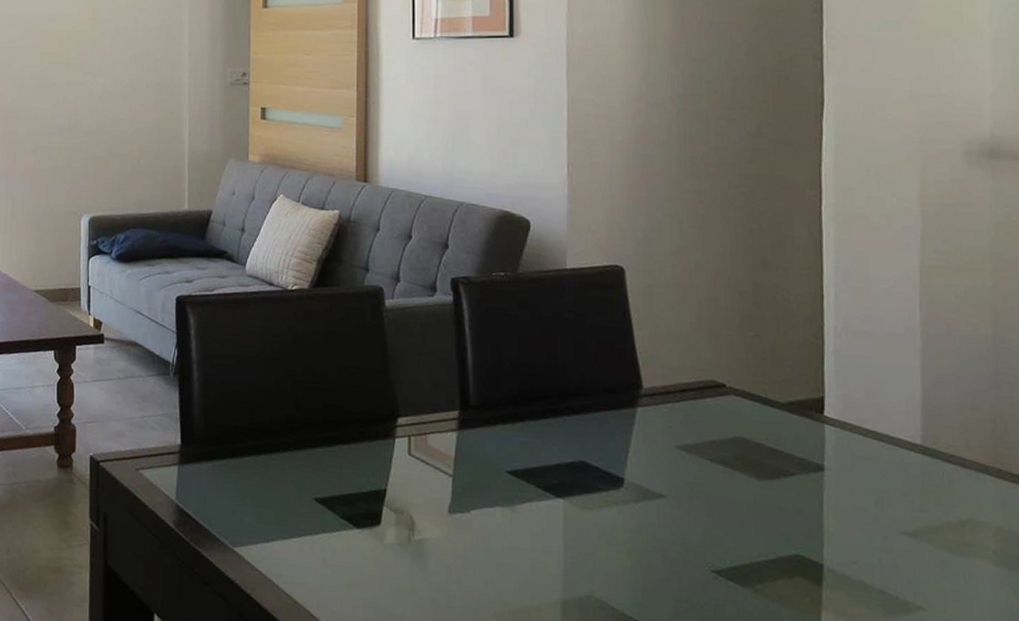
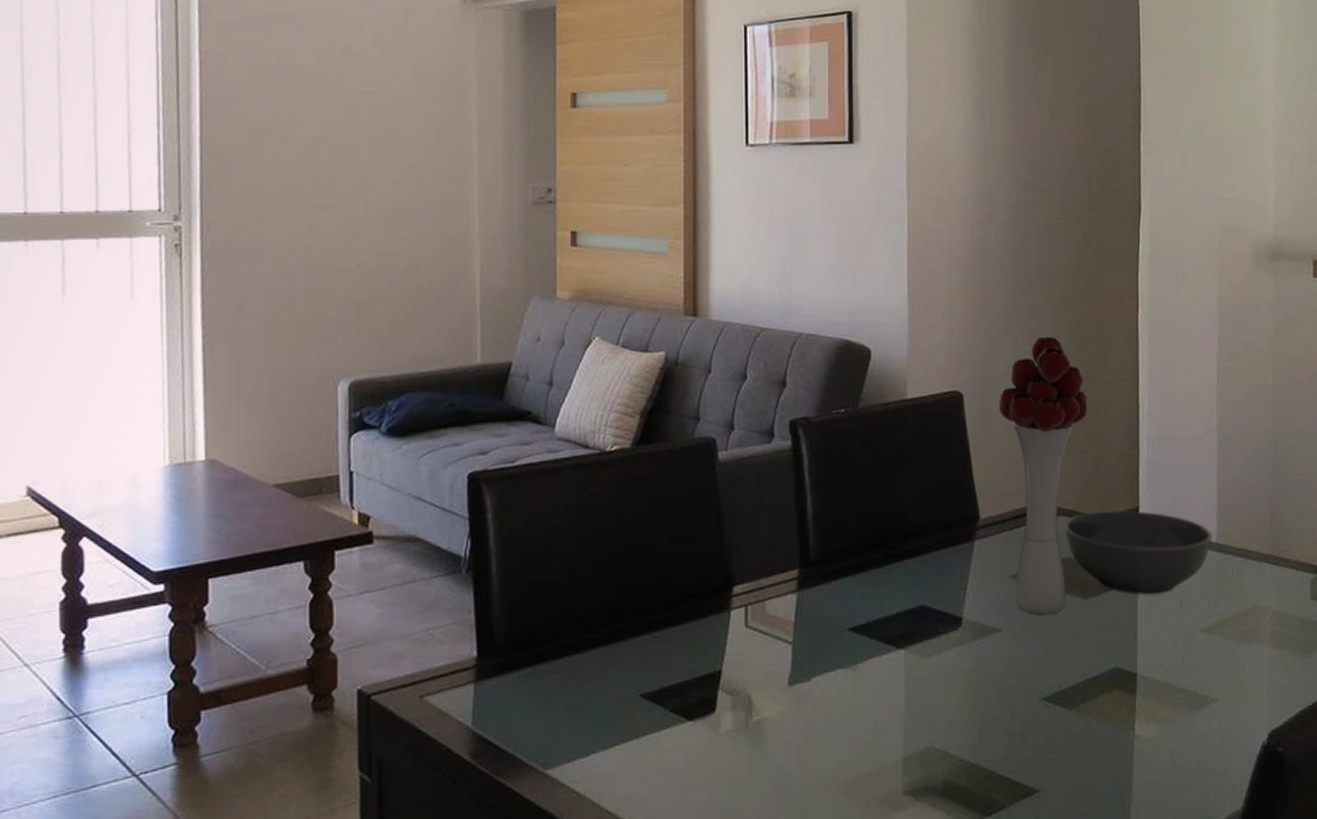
flower bouquet: none [663,221,763,491] -> present [998,336,1088,615]
bowl: none [736,395,917,488] -> present [1064,510,1213,594]

